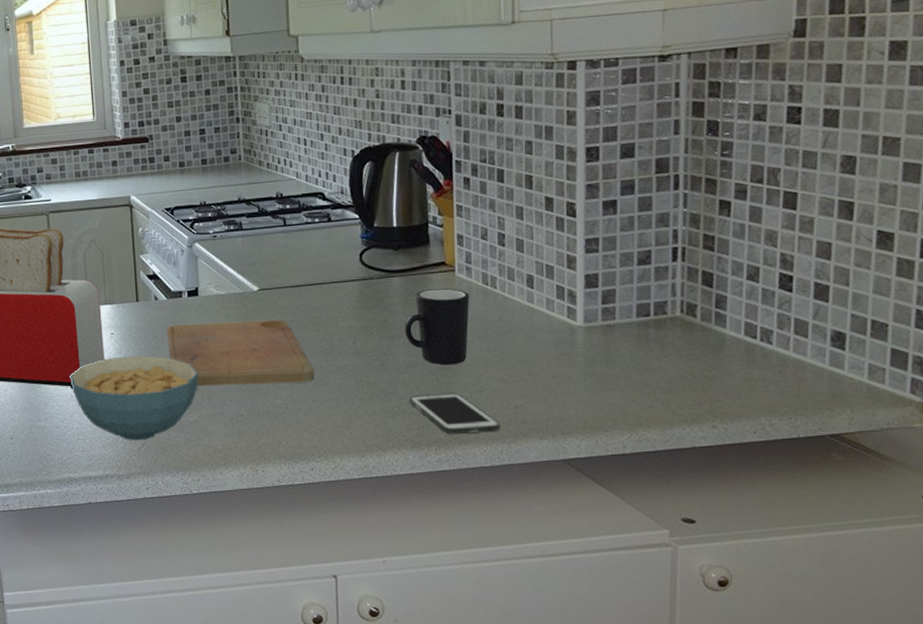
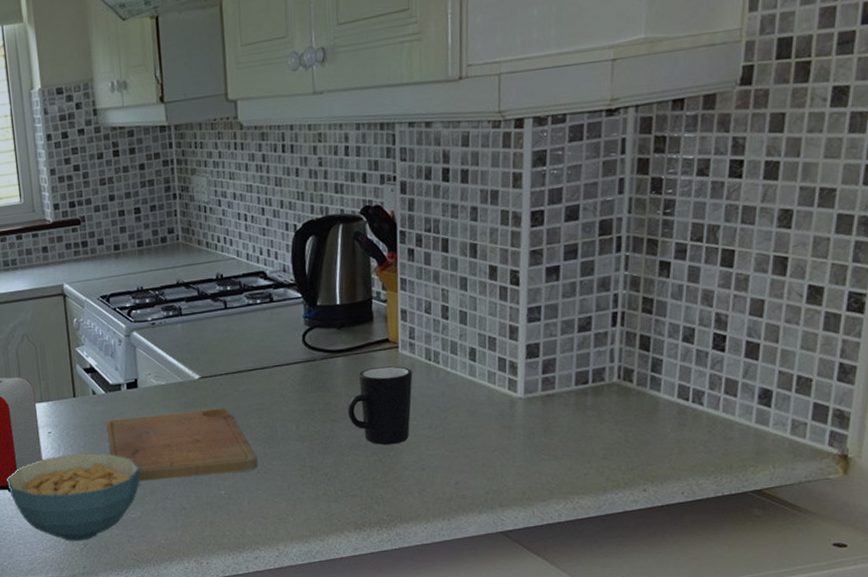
cell phone: present [409,393,500,435] -> none [352,472,441,515]

